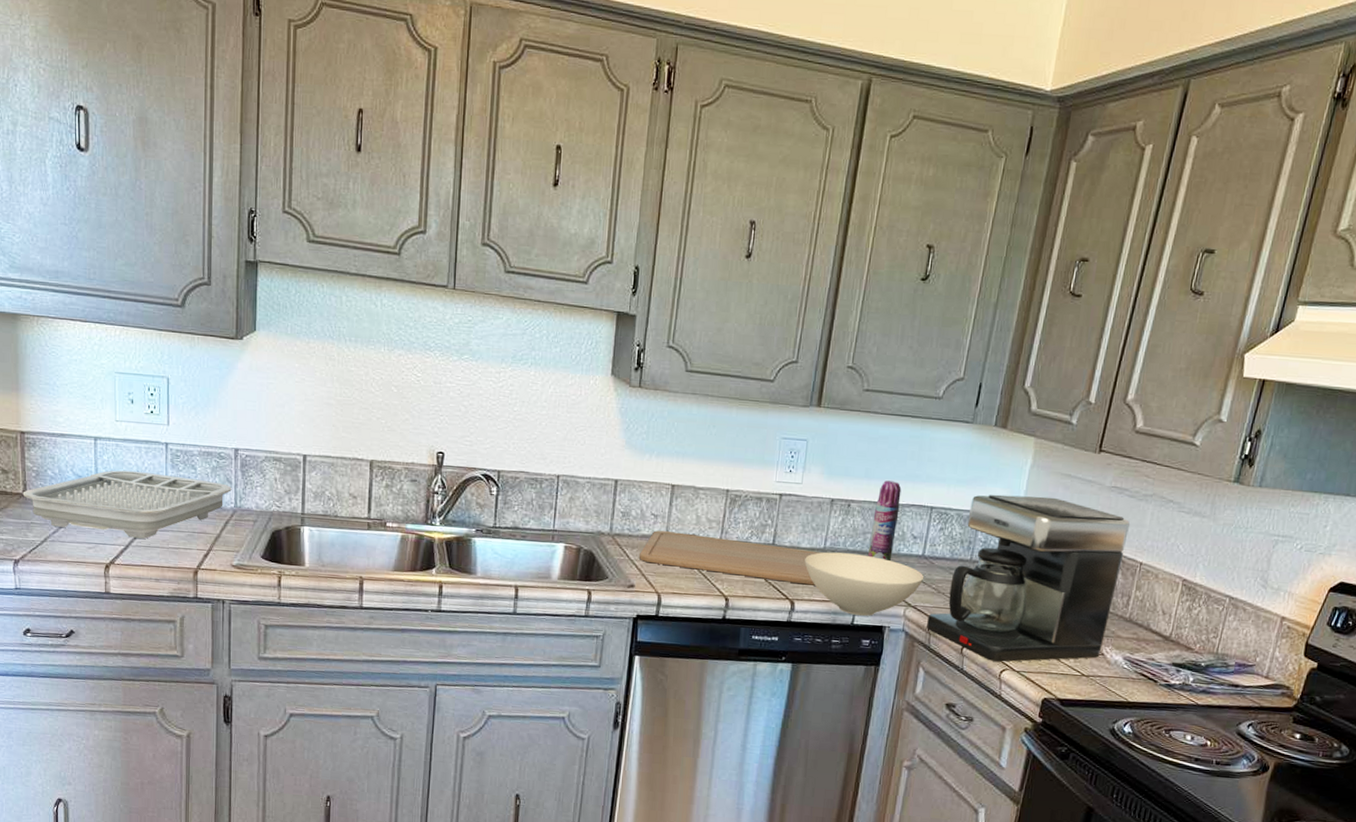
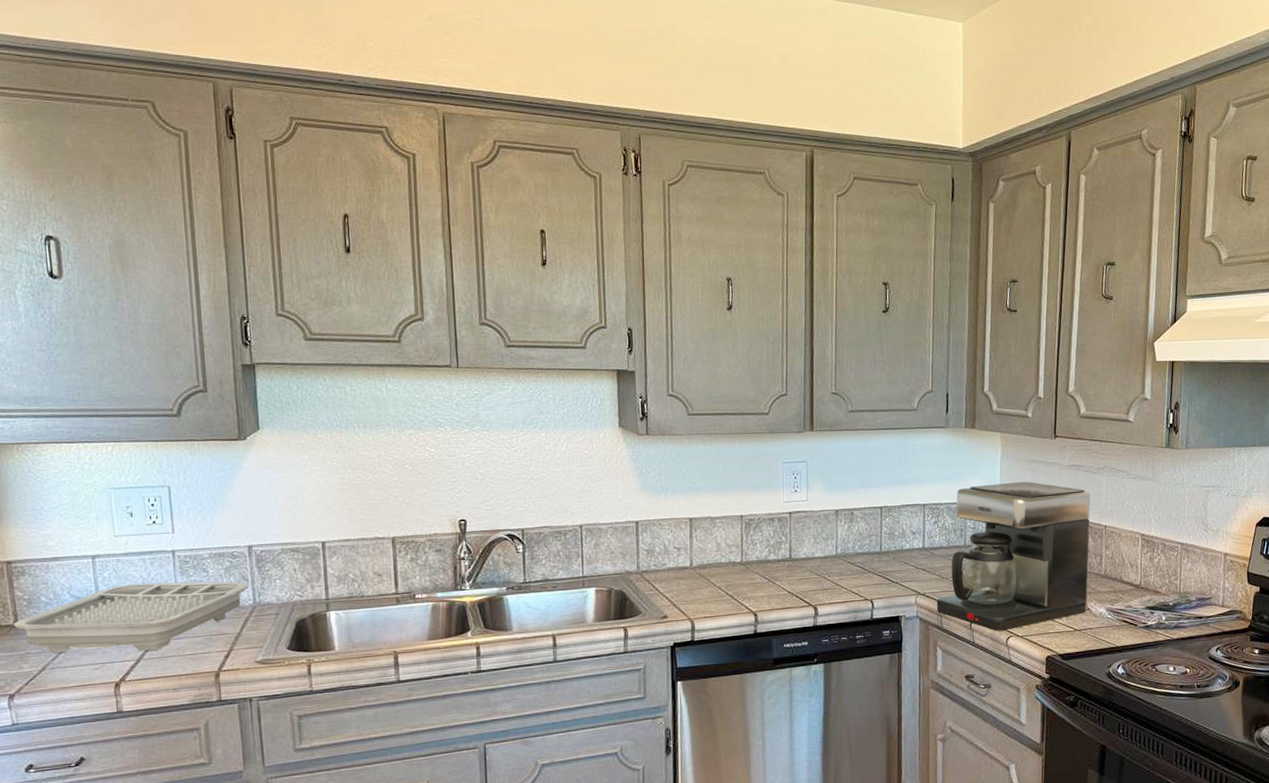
chopping board: present [640,530,823,586] -> none [668,558,836,593]
bowl: present [804,552,924,616] -> none [820,555,928,610]
whipped cream can: present [867,480,902,562] -> none [875,486,897,558]

